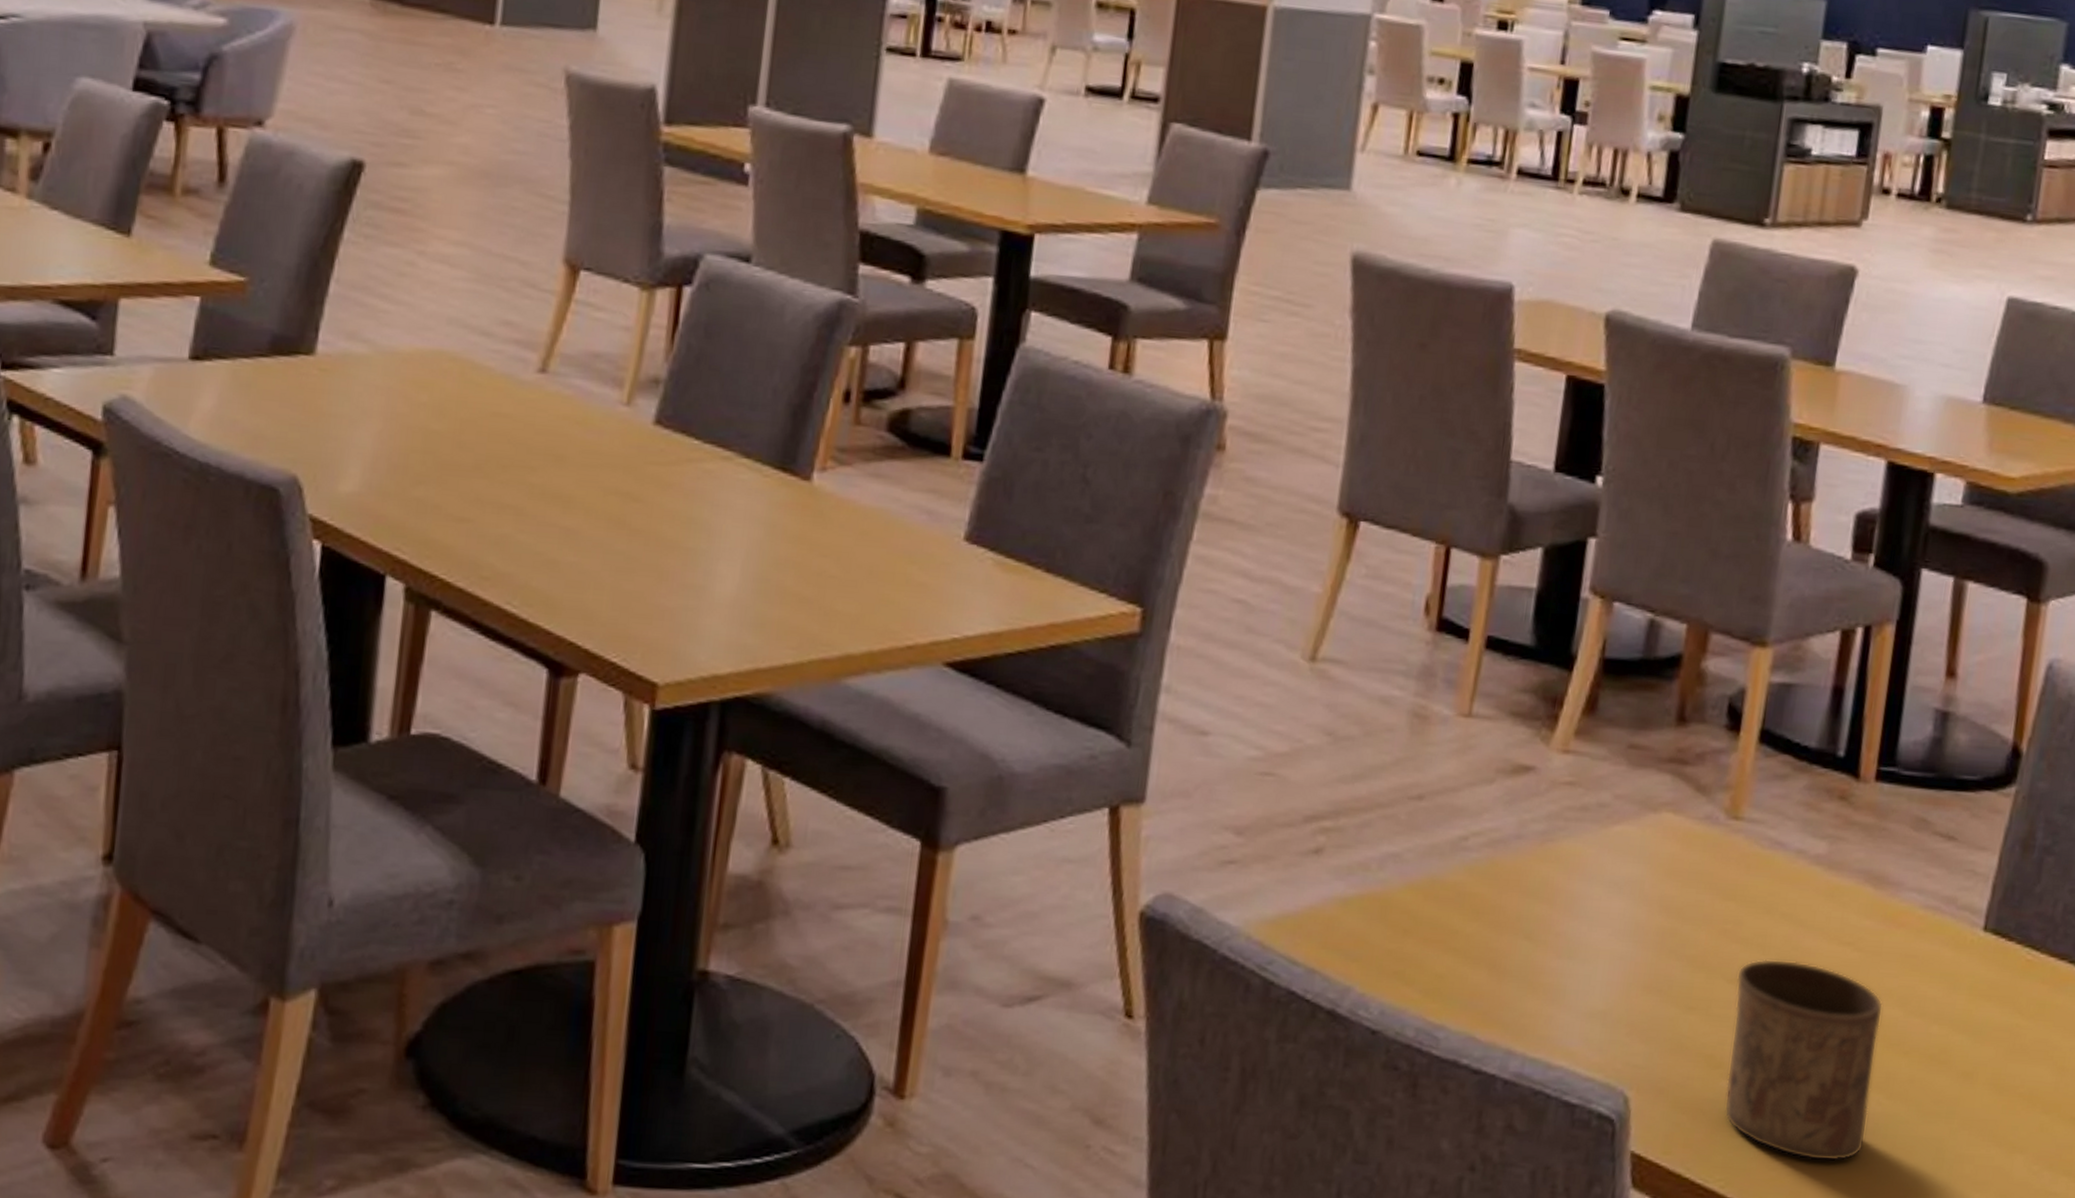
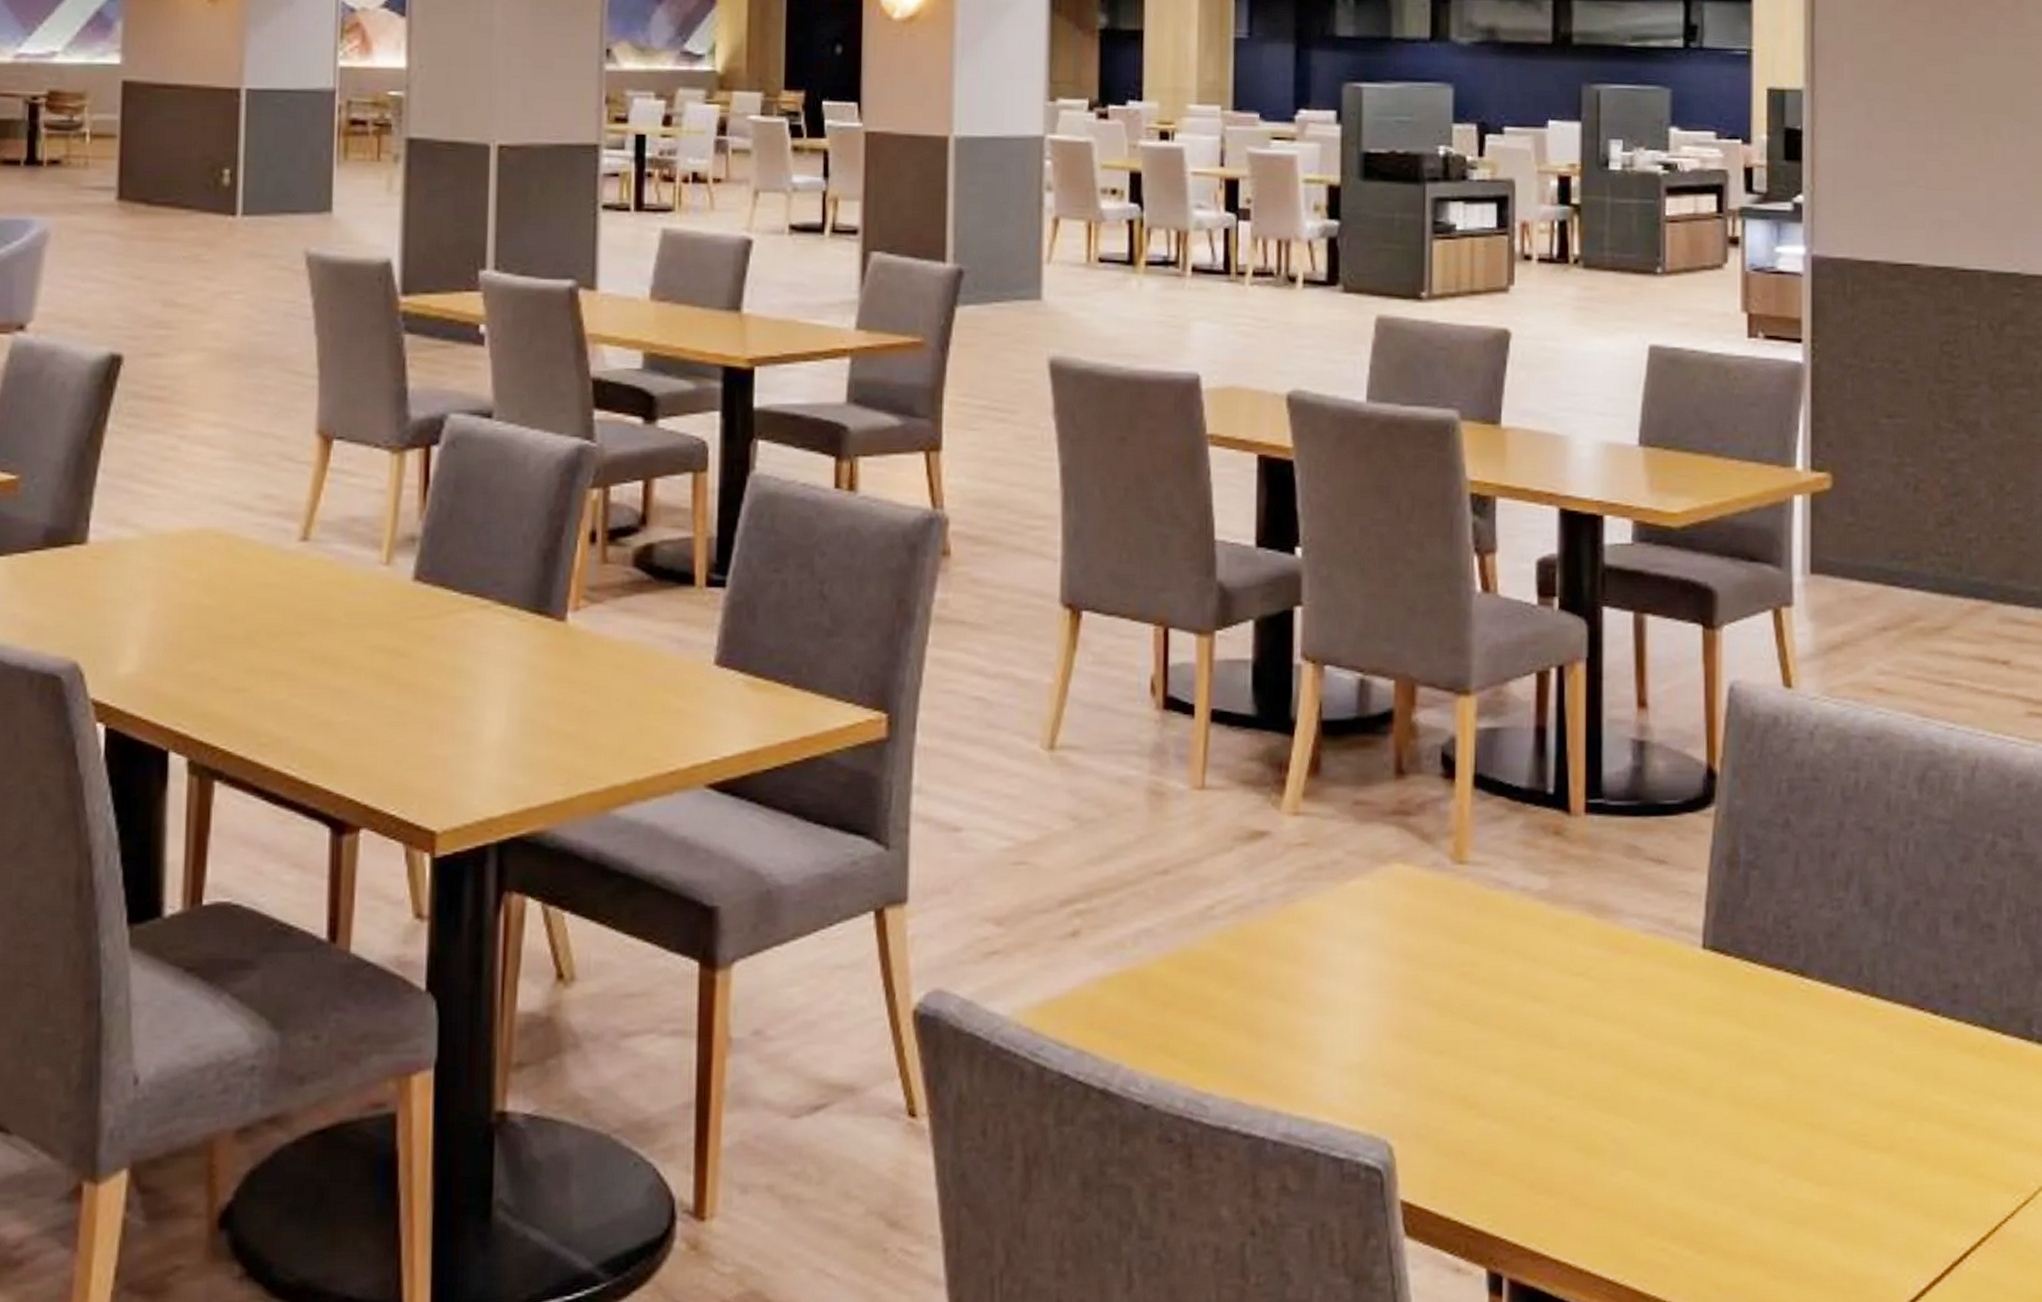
cup: present [1724,958,1884,1162] -> none [1480,995,1620,1191]

